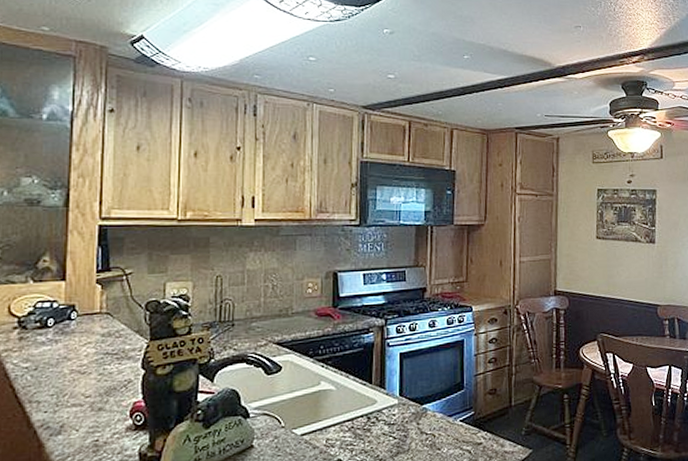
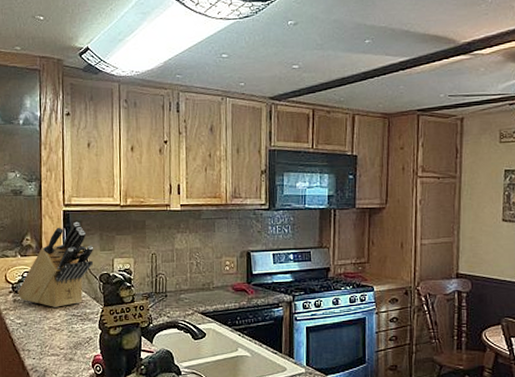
knife block: none [26,238,138,345] -> present [17,221,94,307]

